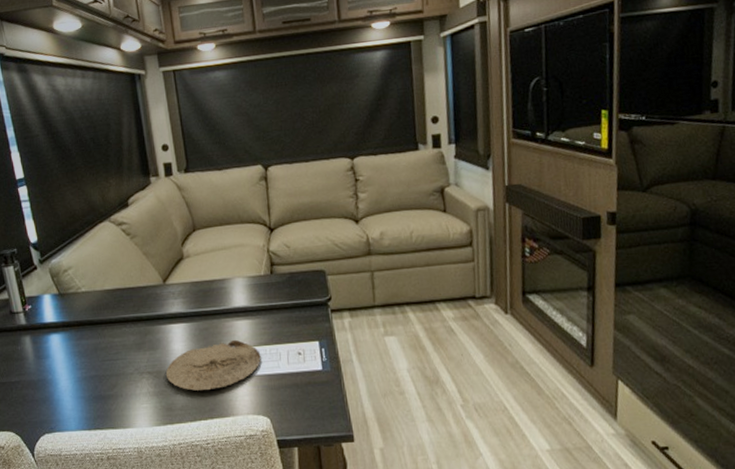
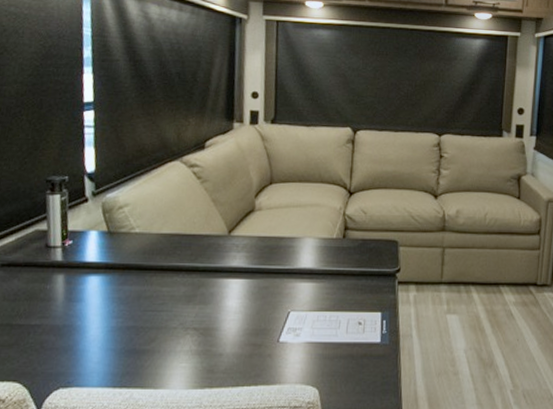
plate: present [166,339,261,391] -> none [214,302,320,353]

